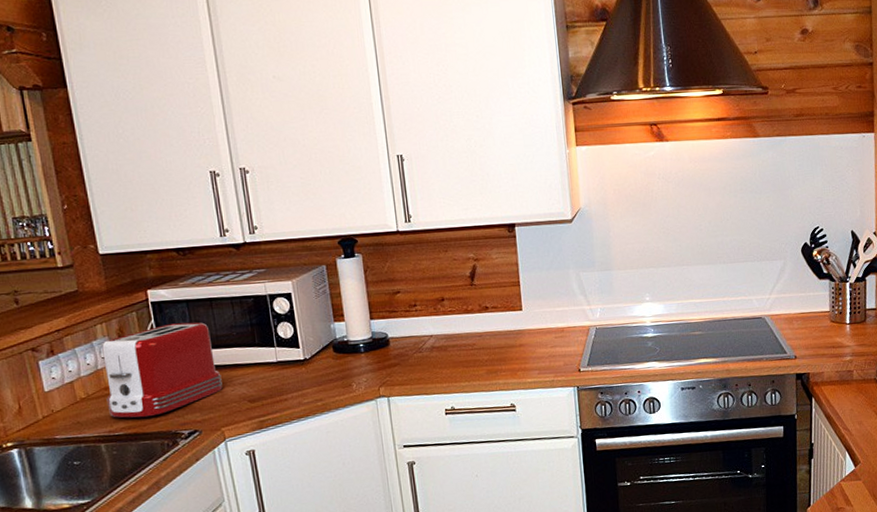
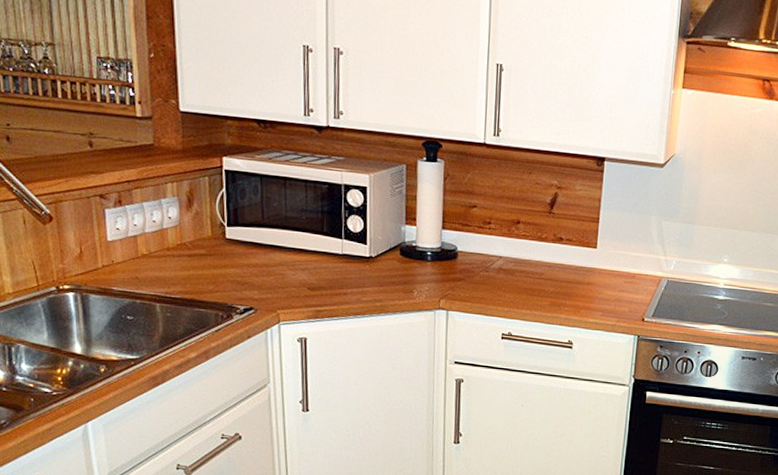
toaster: present [102,322,223,418] -> none [167,195,285,286]

